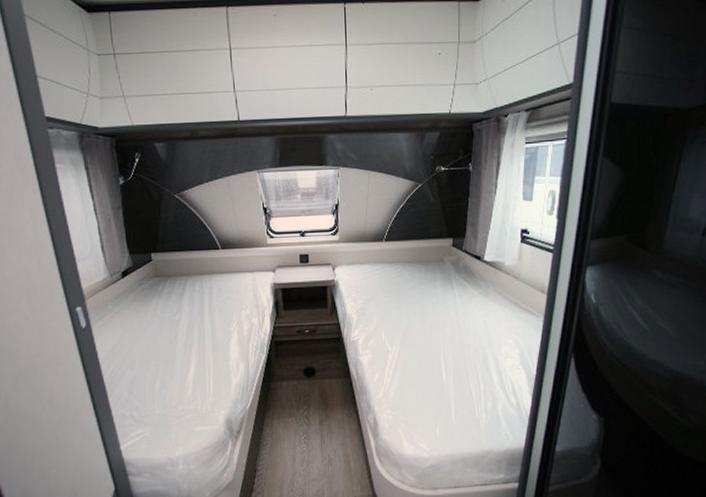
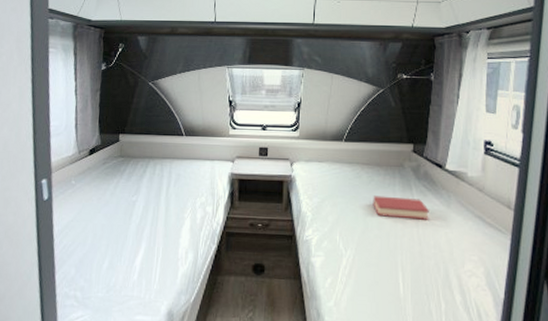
hardback book: none [415,291,469,312] -> present [373,195,429,220]

